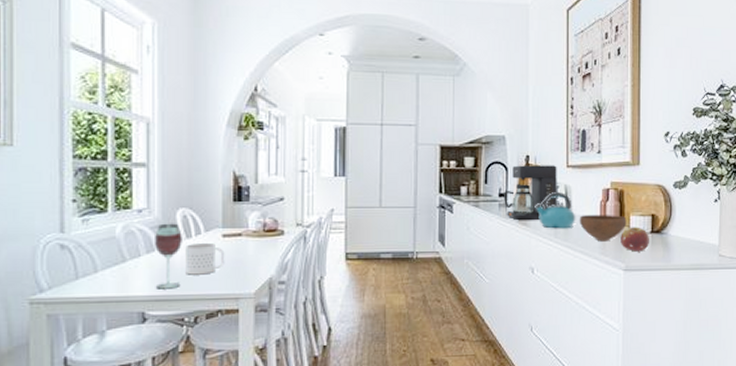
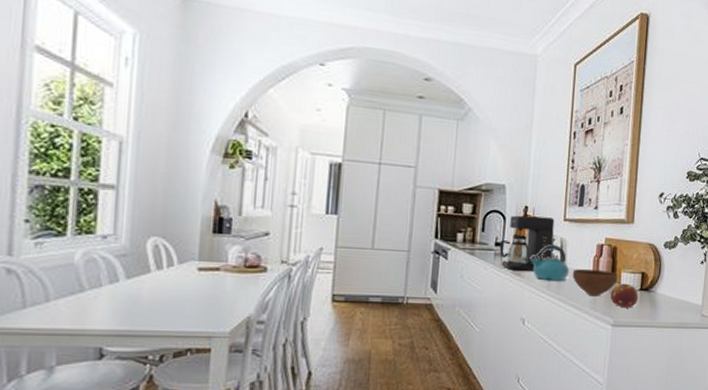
wineglass: present [153,223,182,289] -> none [118,252,152,324]
mug: present [185,243,225,275] -> none [153,276,199,310]

